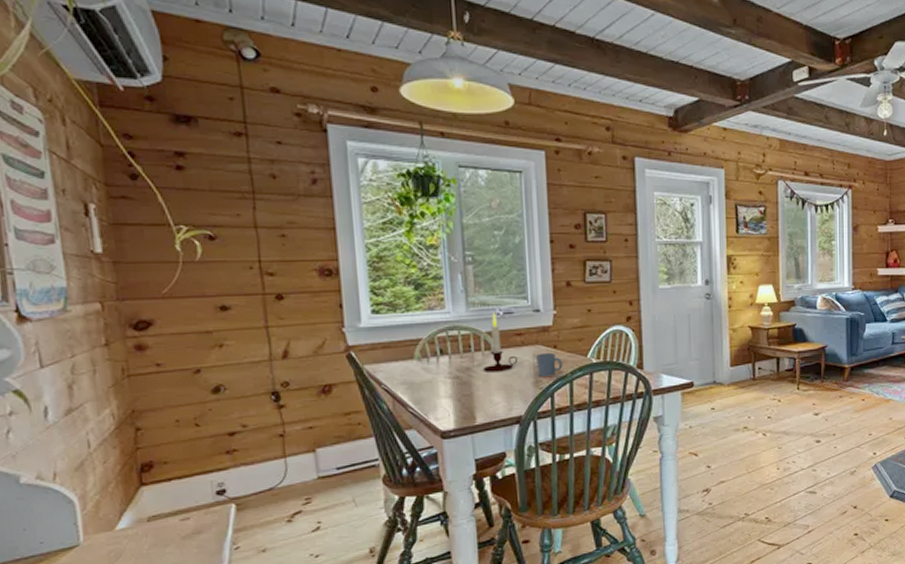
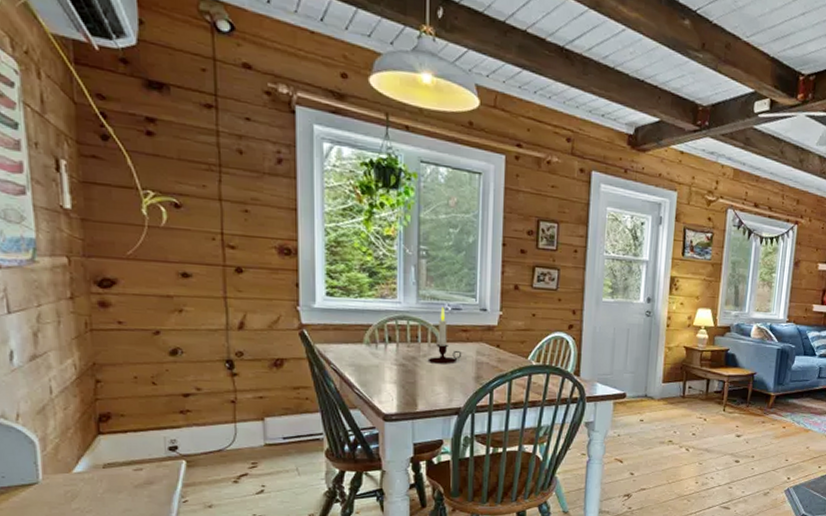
mug: present [536,352,563,378] -> none [479,350,505,375]

